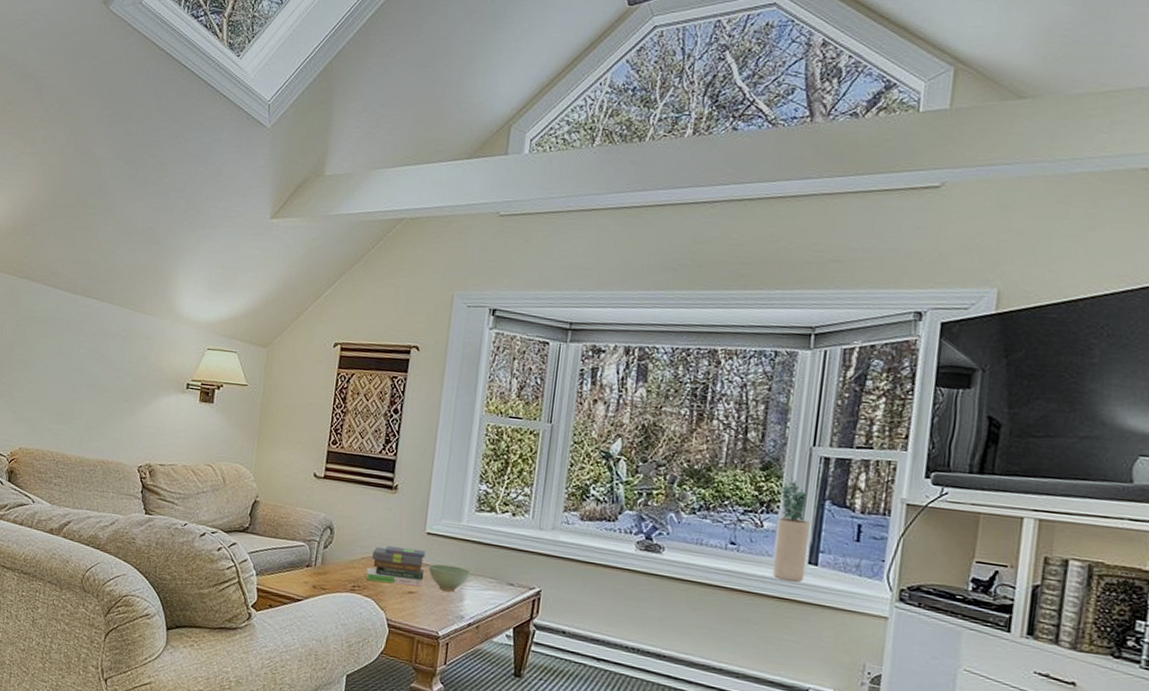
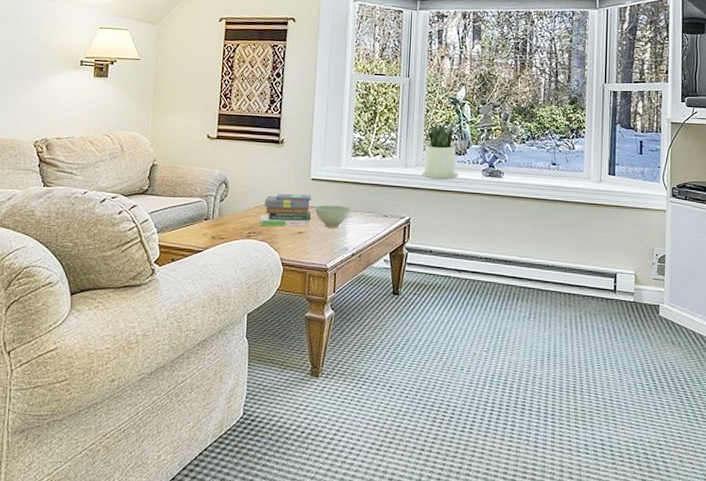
planter: none [558,477,606,550] -> present [421,121,458,180]
vase: present [773,476,810,583] -> none [584,108,607,191]

